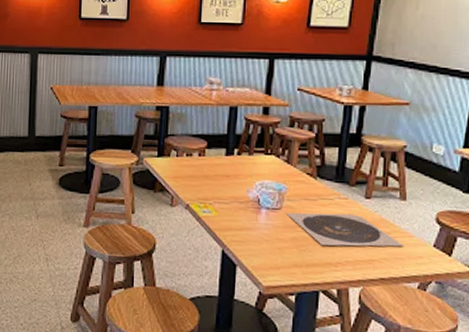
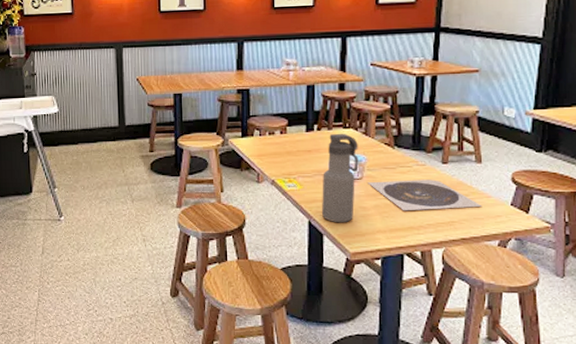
water bottle: none [236,159,279,255] -> present [321,133,359,223]

